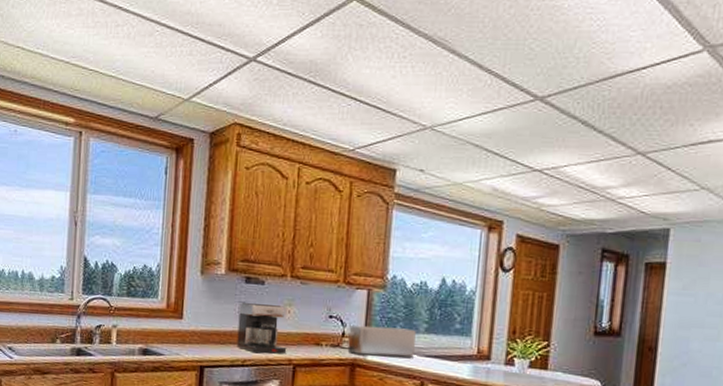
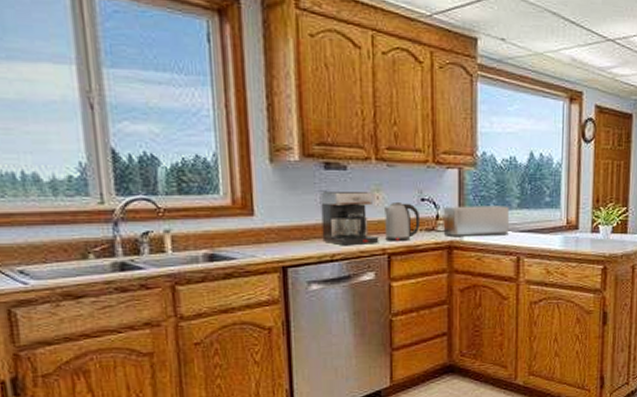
kettle: none [292,316,326,354] -> present [385,201,420,241]

